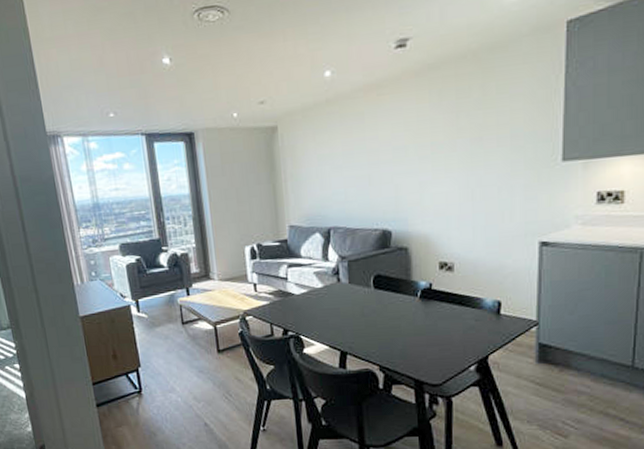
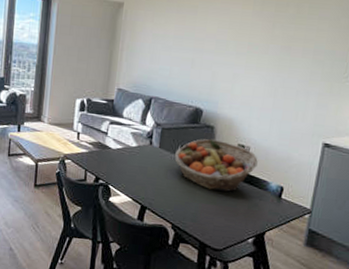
fruit basket: none [368,261,466,320] -> present [174,138,258,192]

